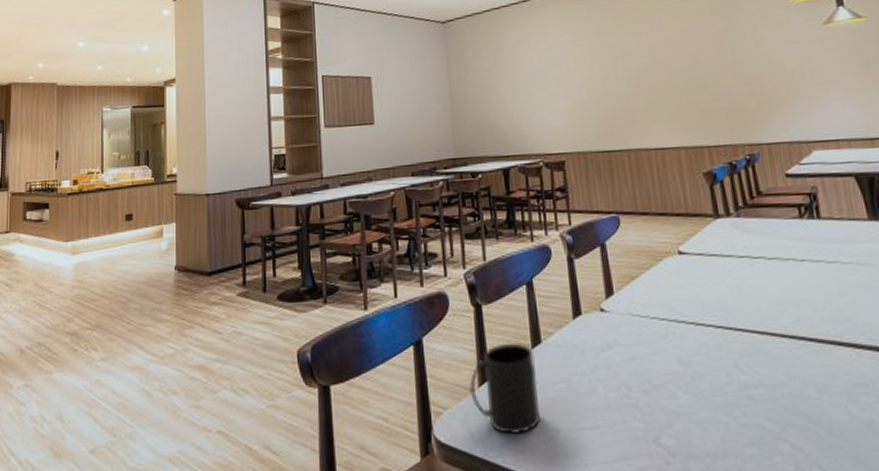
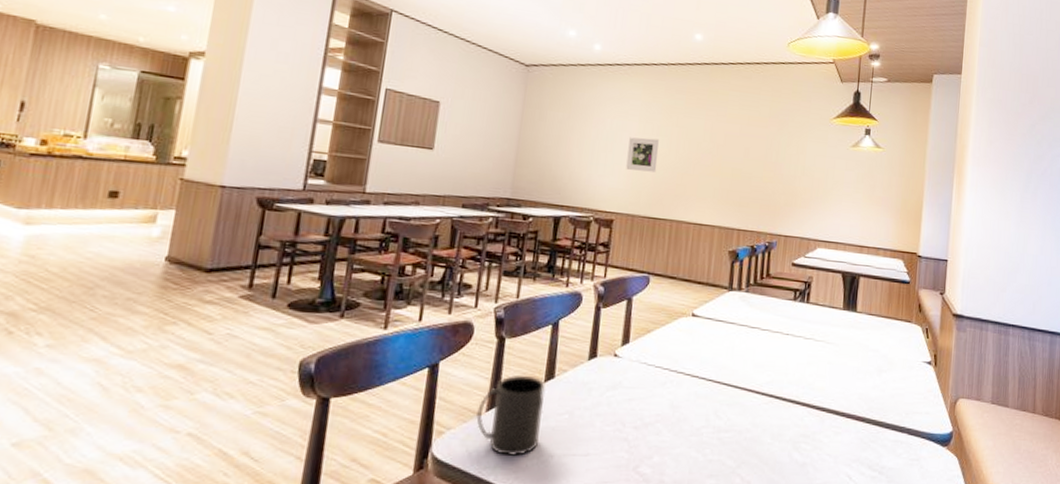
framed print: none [561,66,599,105] -> present [626,137,659,172]

